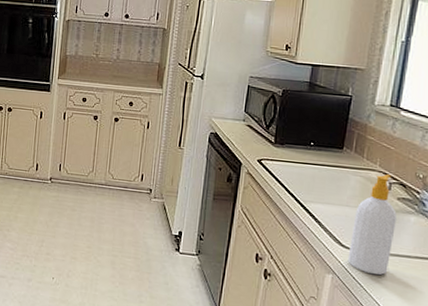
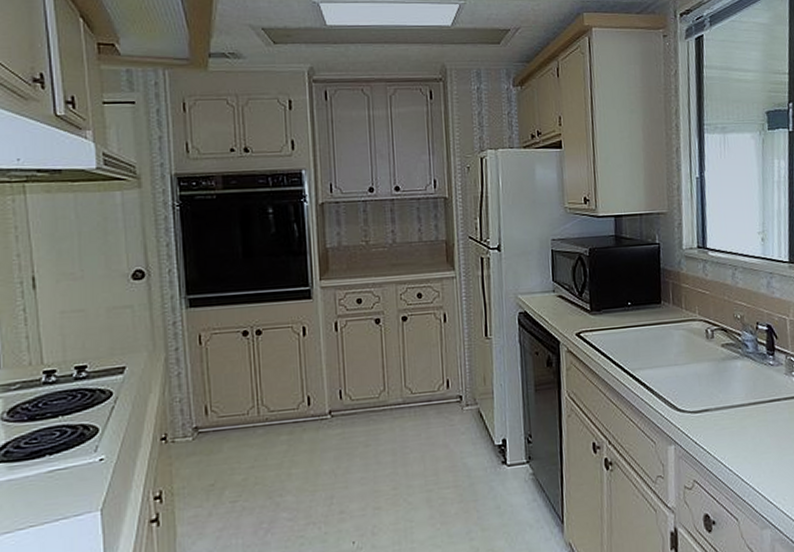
soap bottle: present [347,174,397,275] -> none [685,322,726,434]

